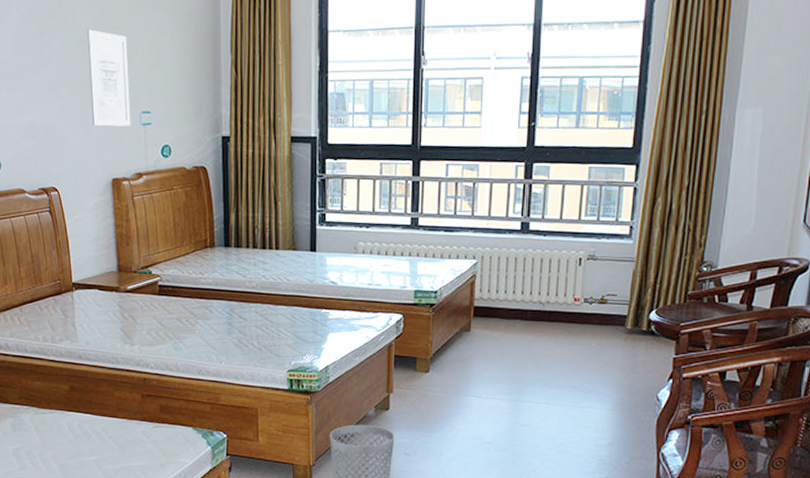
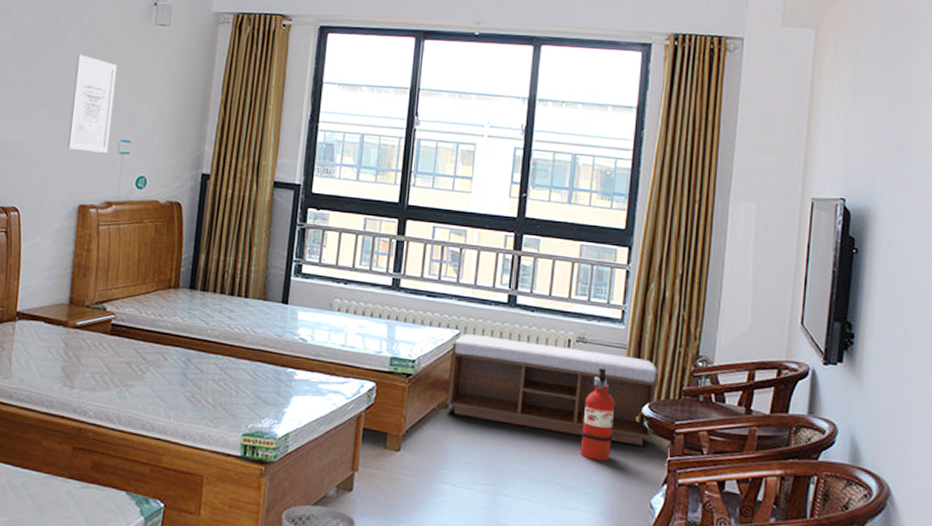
bench: none [469,262,666,348] -> present [447,334,660,446]
fire extinguisher: none [592,281,623,364] -> present [580,367,614,461]

